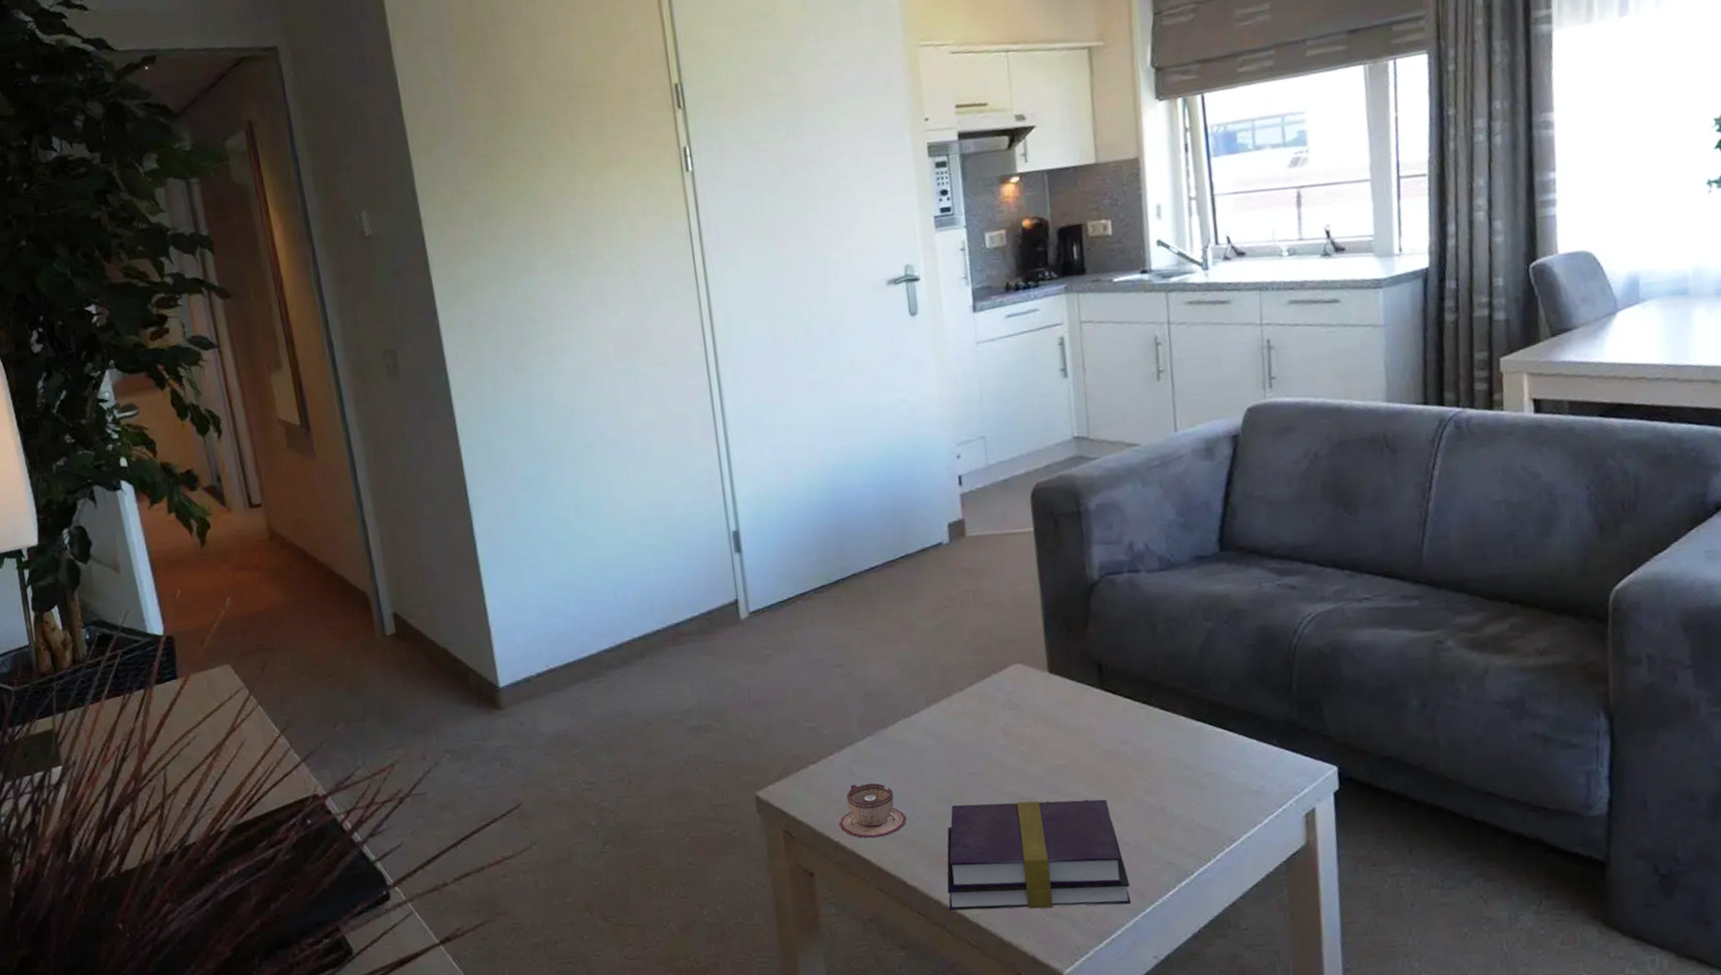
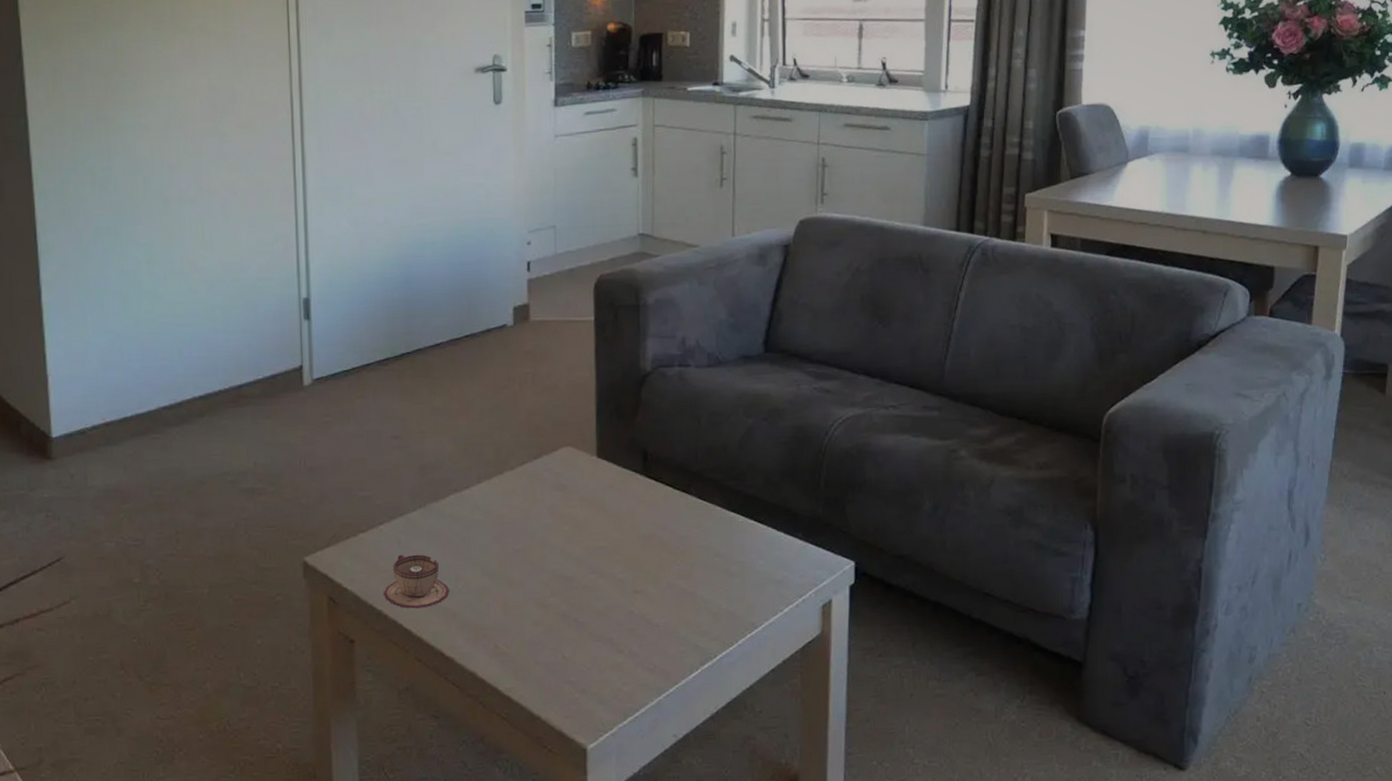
book: present [947,799,1132,911] -> none [483,579,657,685]

